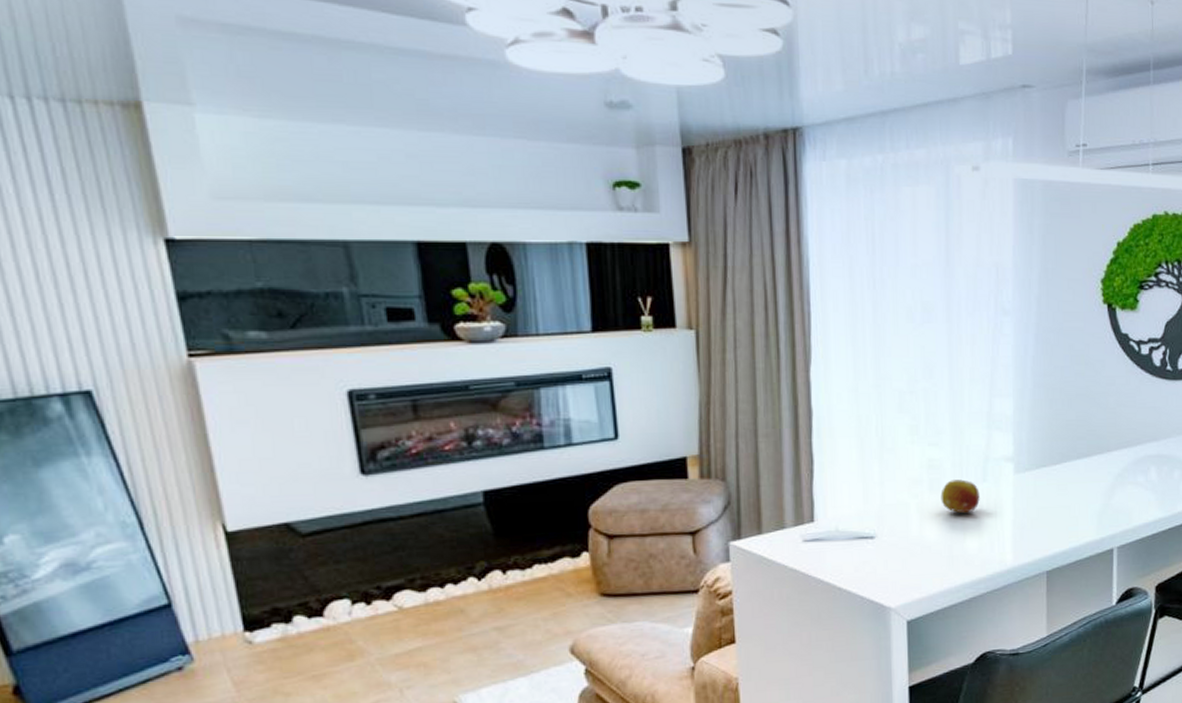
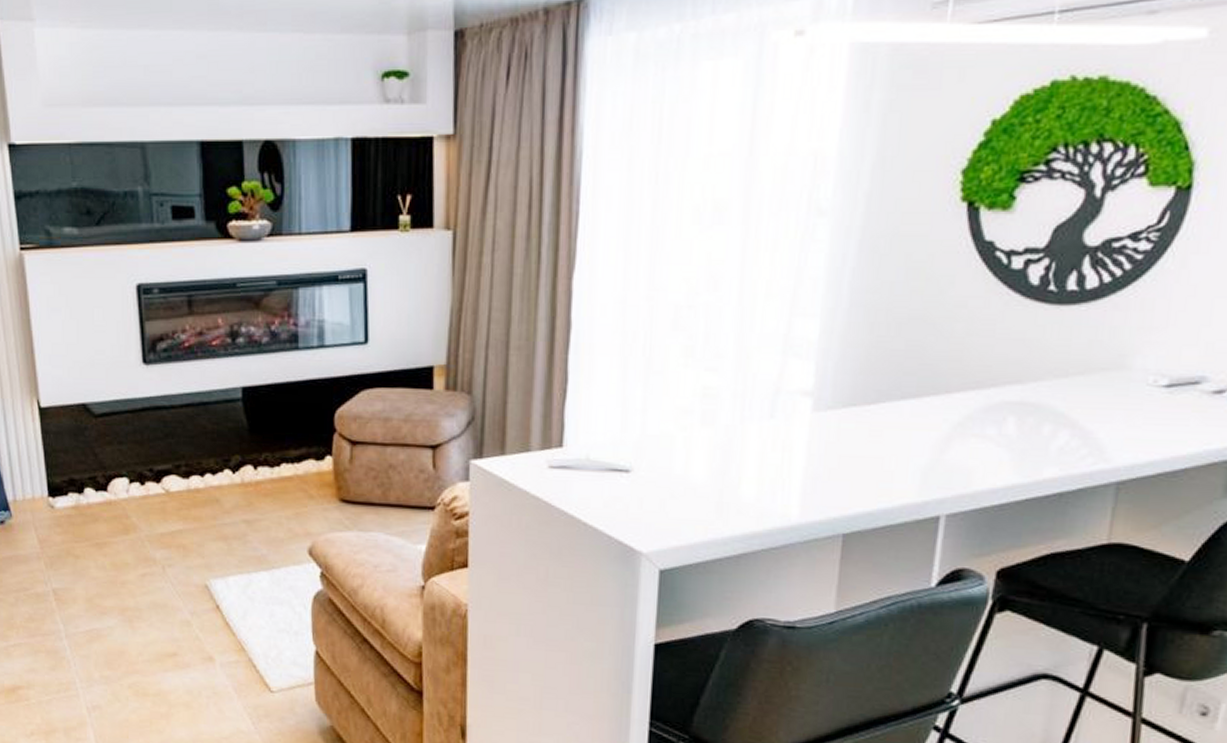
fruit: present [940,479,980,514] -> none [714,413,764,454]

